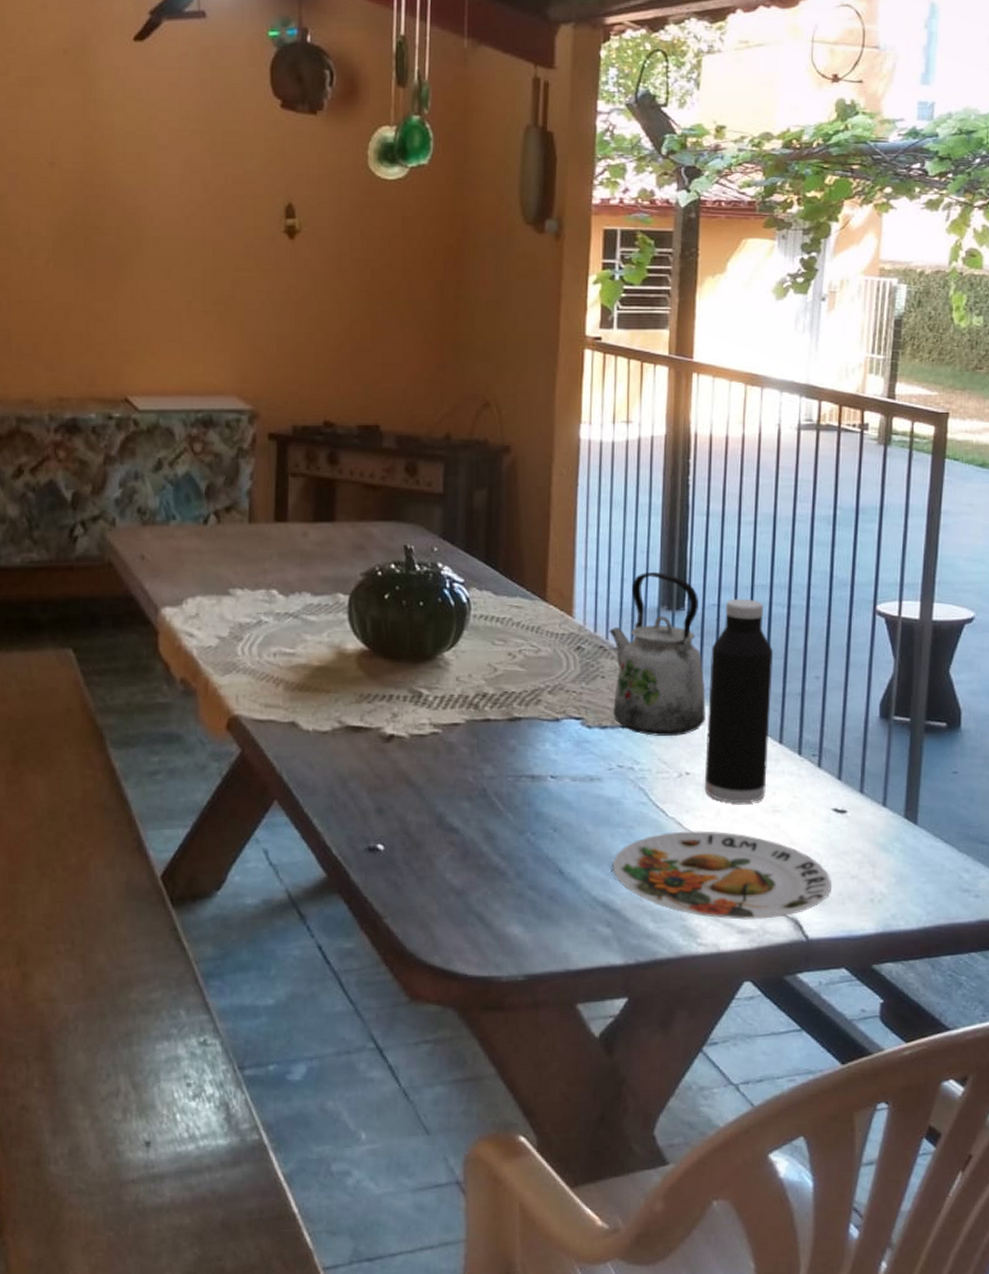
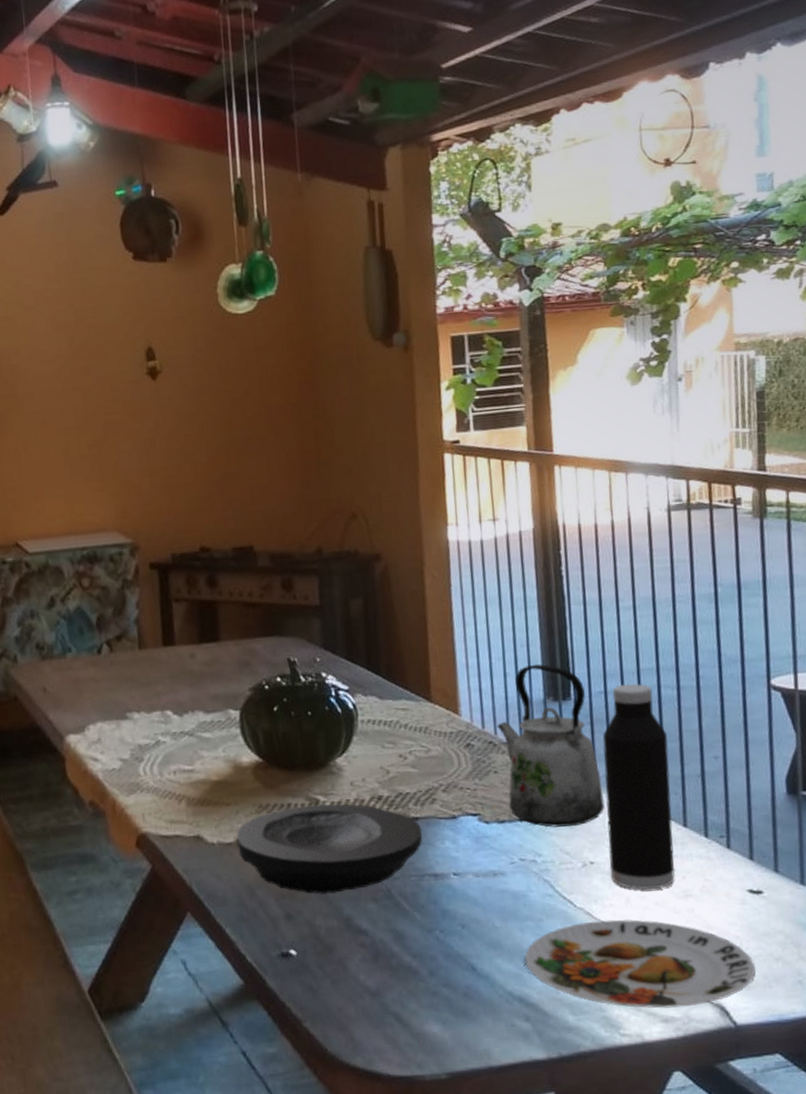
plate: none [334,697,524,789] -> present [236,803,423,894]

